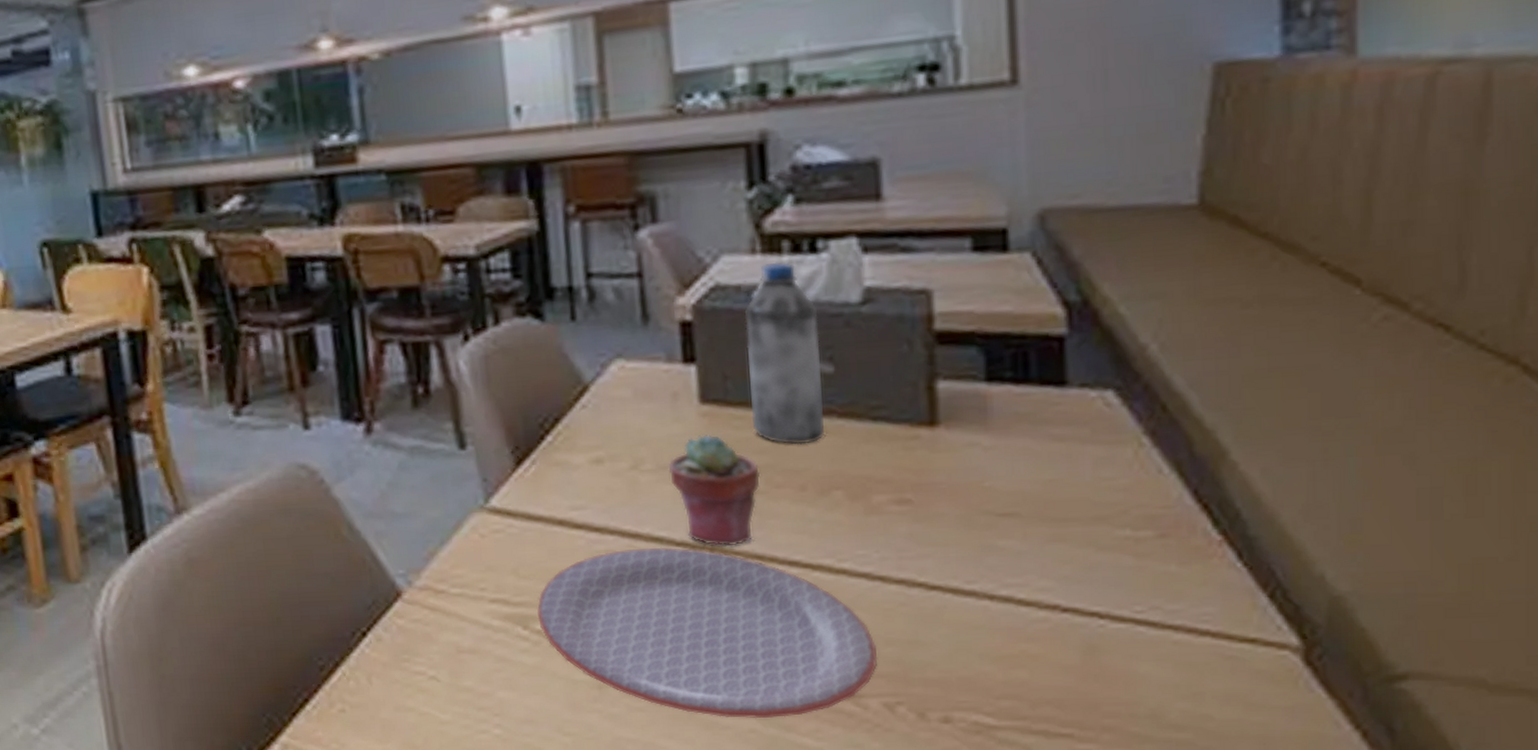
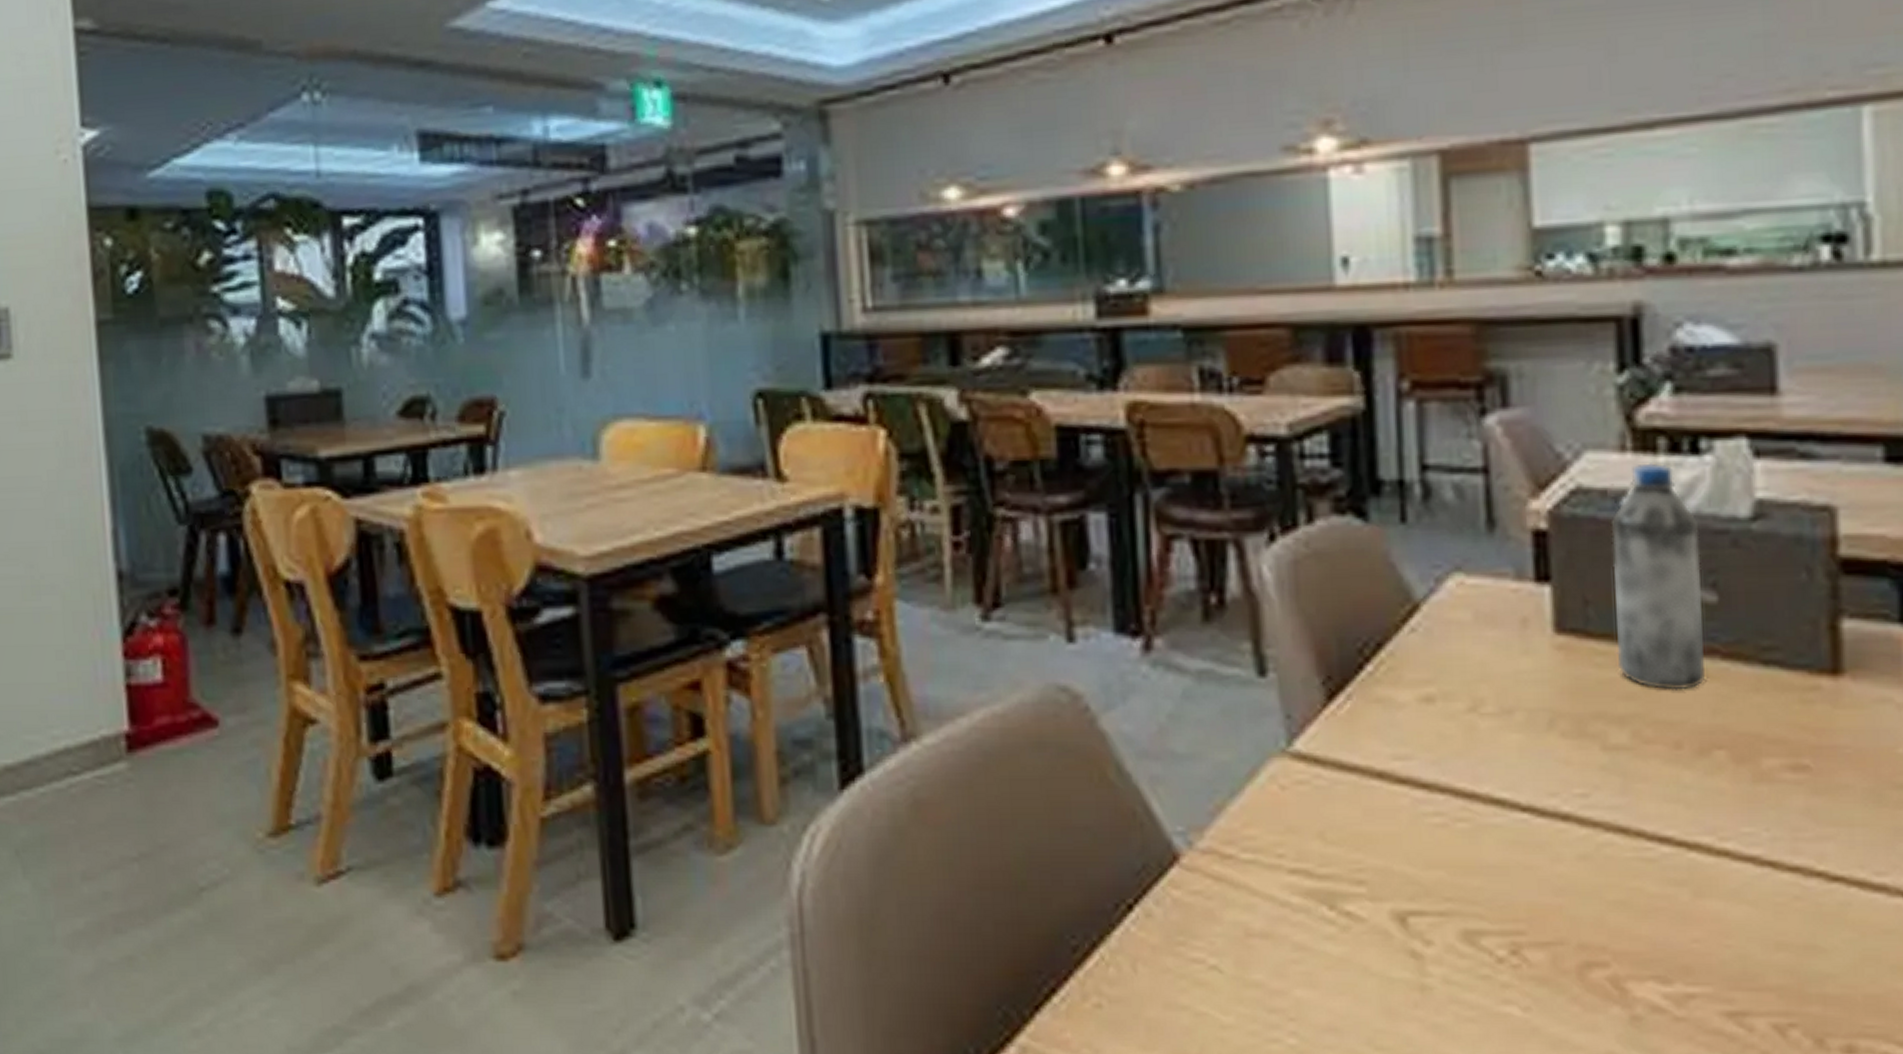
plate: present [537,547,878,719] -> none [1347,812,1767,1038]
potted succulent: present [668,433,761,547] -> none [1514,671,1627,815]

